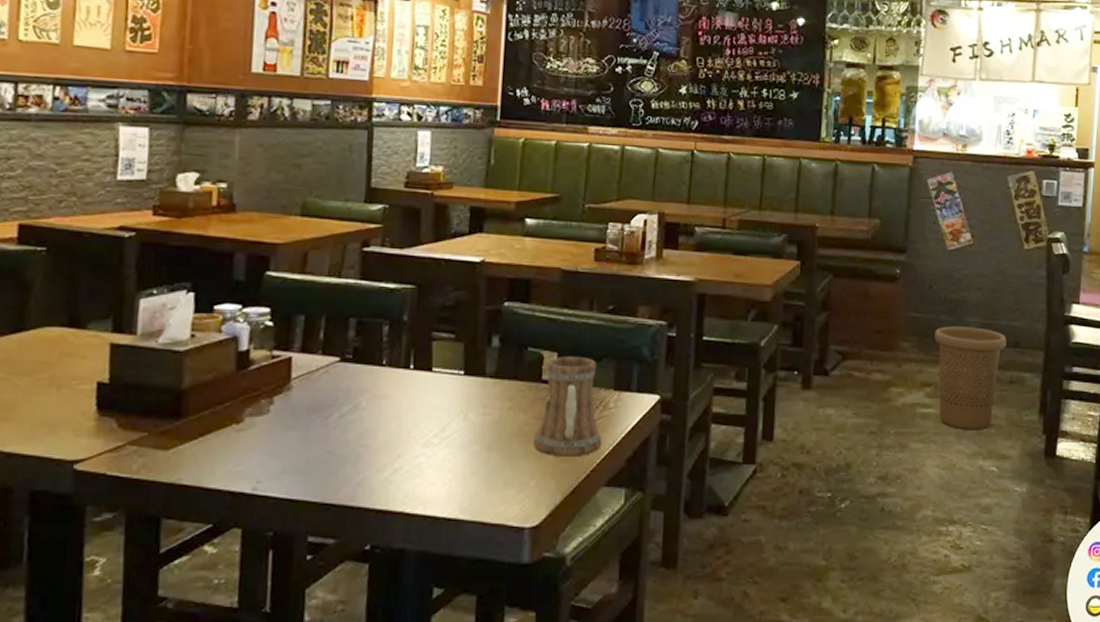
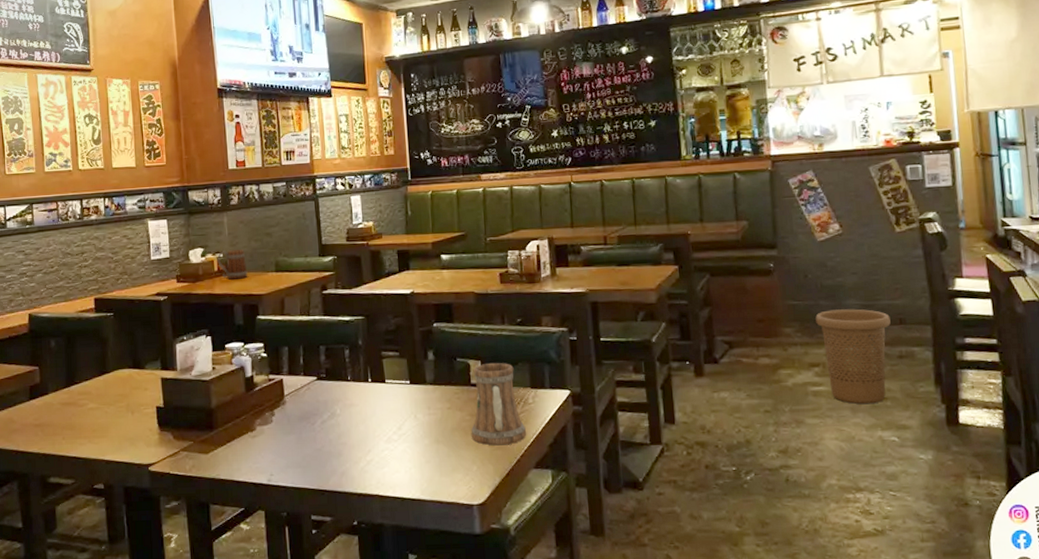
beer mug: none [218,180,261,221] -> present [217,249,248,280]

